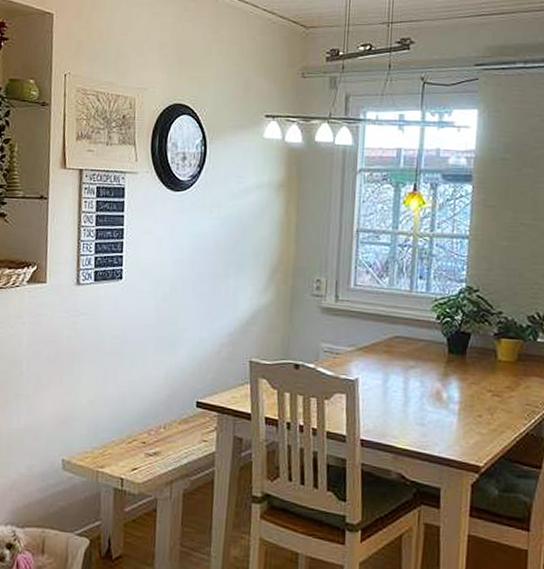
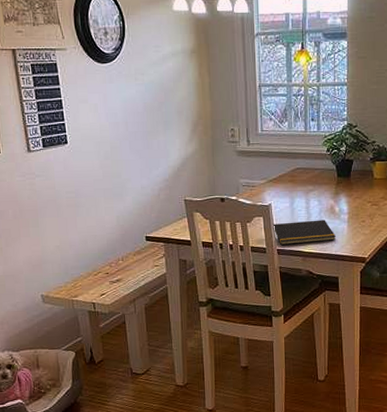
notepad: none [356,405,442,437] -> present [272,220,337,245]

